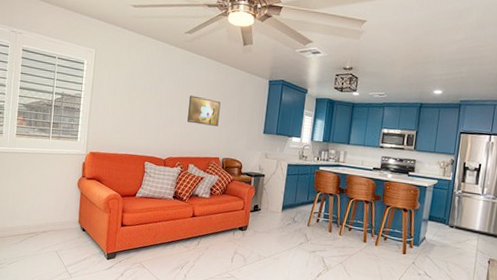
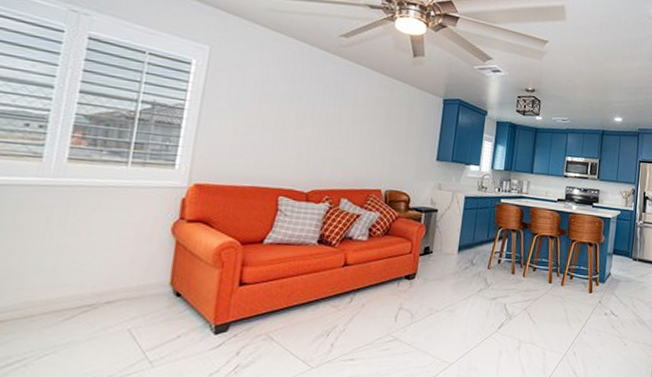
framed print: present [187,95,221,126] -> none [340,112,384,151]

